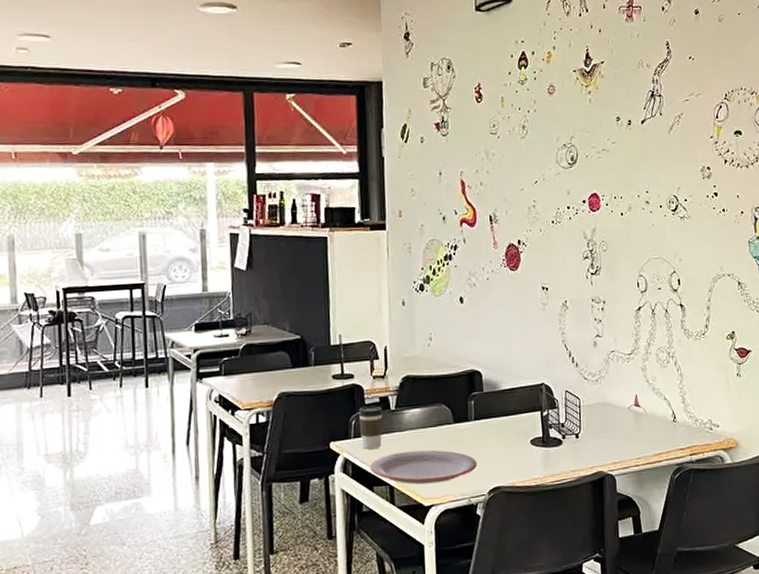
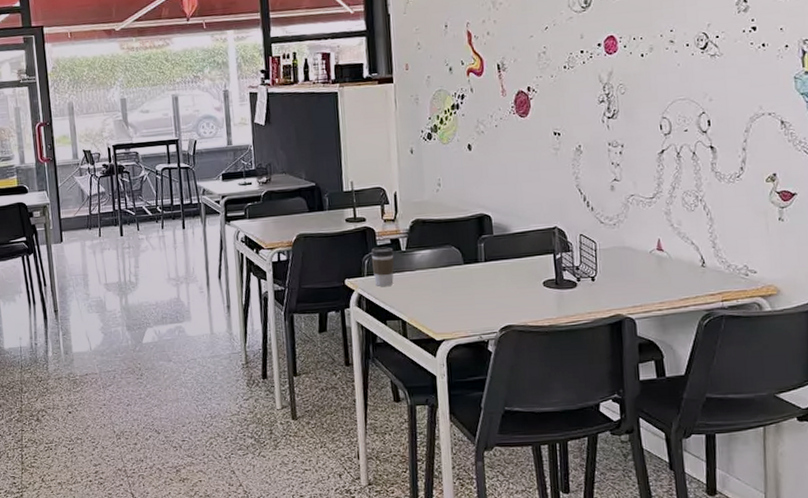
plate: present [370,450,478,485] -> none [382,288,488,321]

